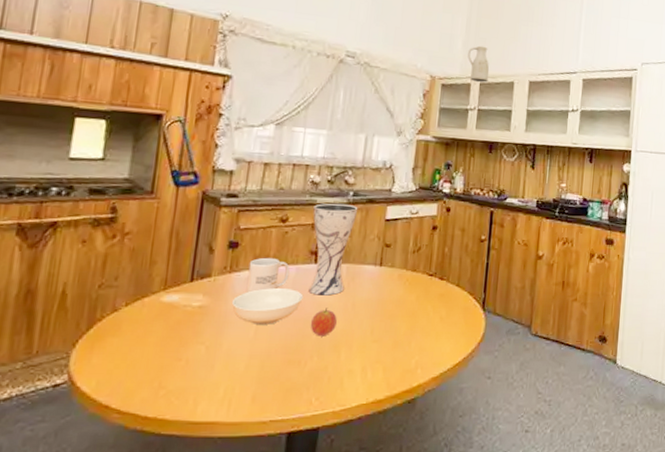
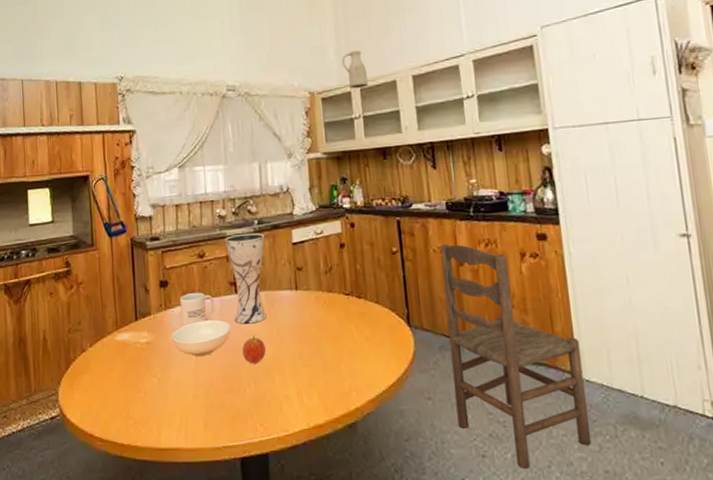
dining chair: none [510,238,622,443] -> present [440,244,592,470]

